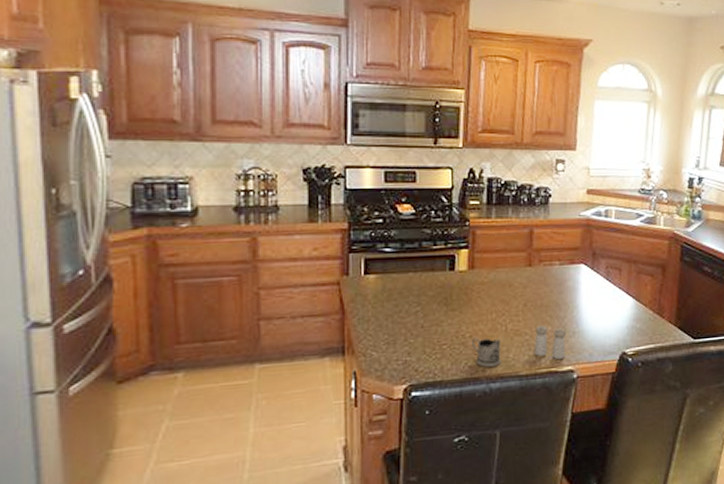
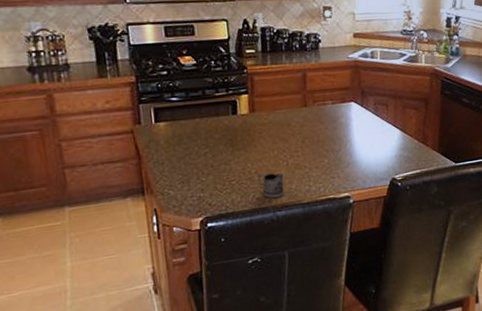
salt and pepper shaker: present [533,325,567,360] -> none [313,158,342,188]

